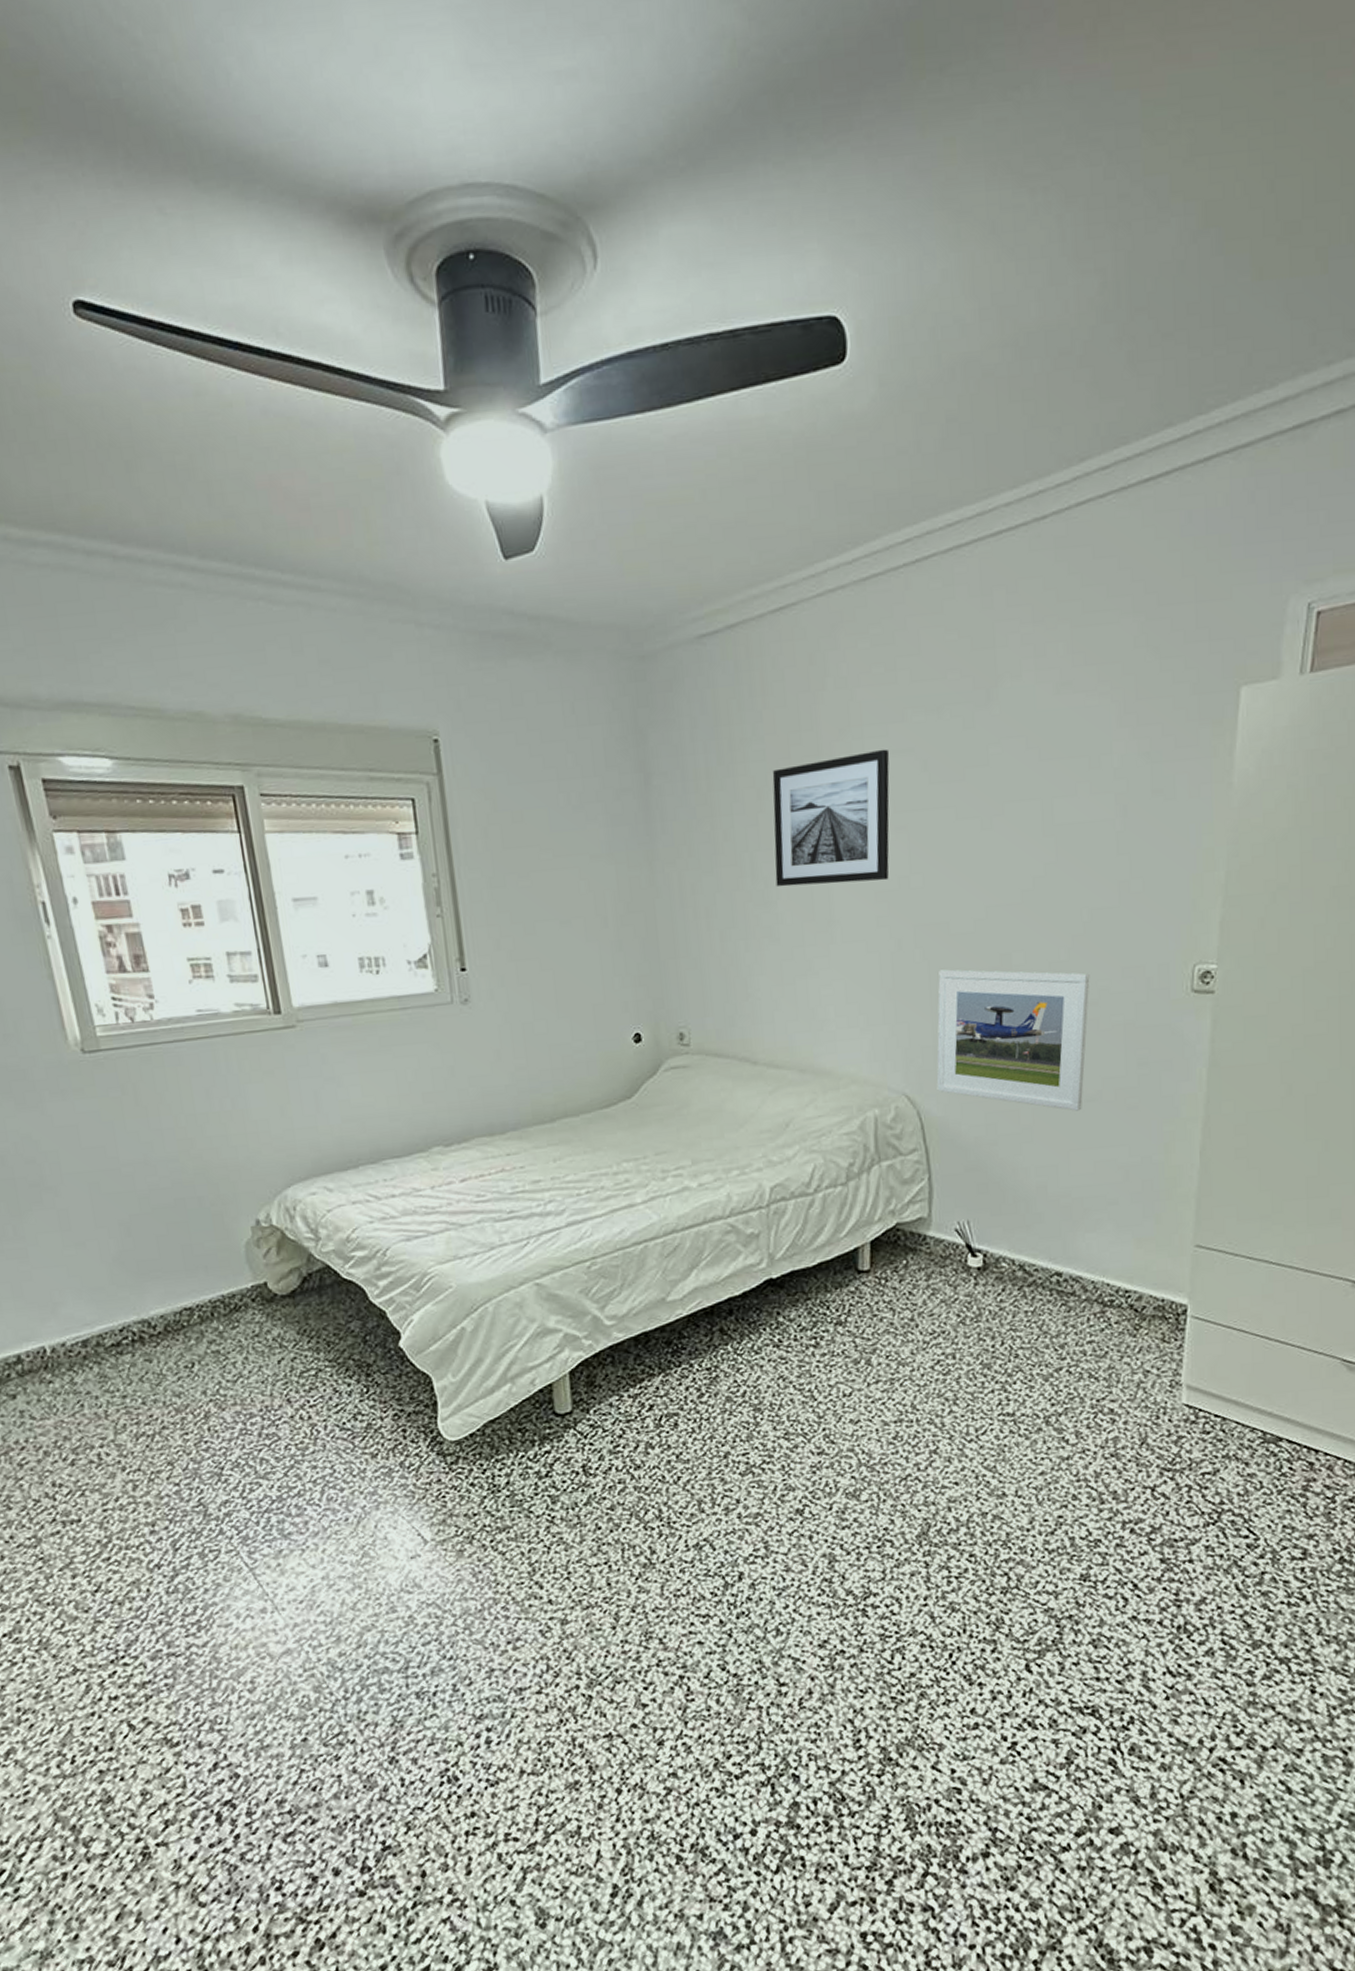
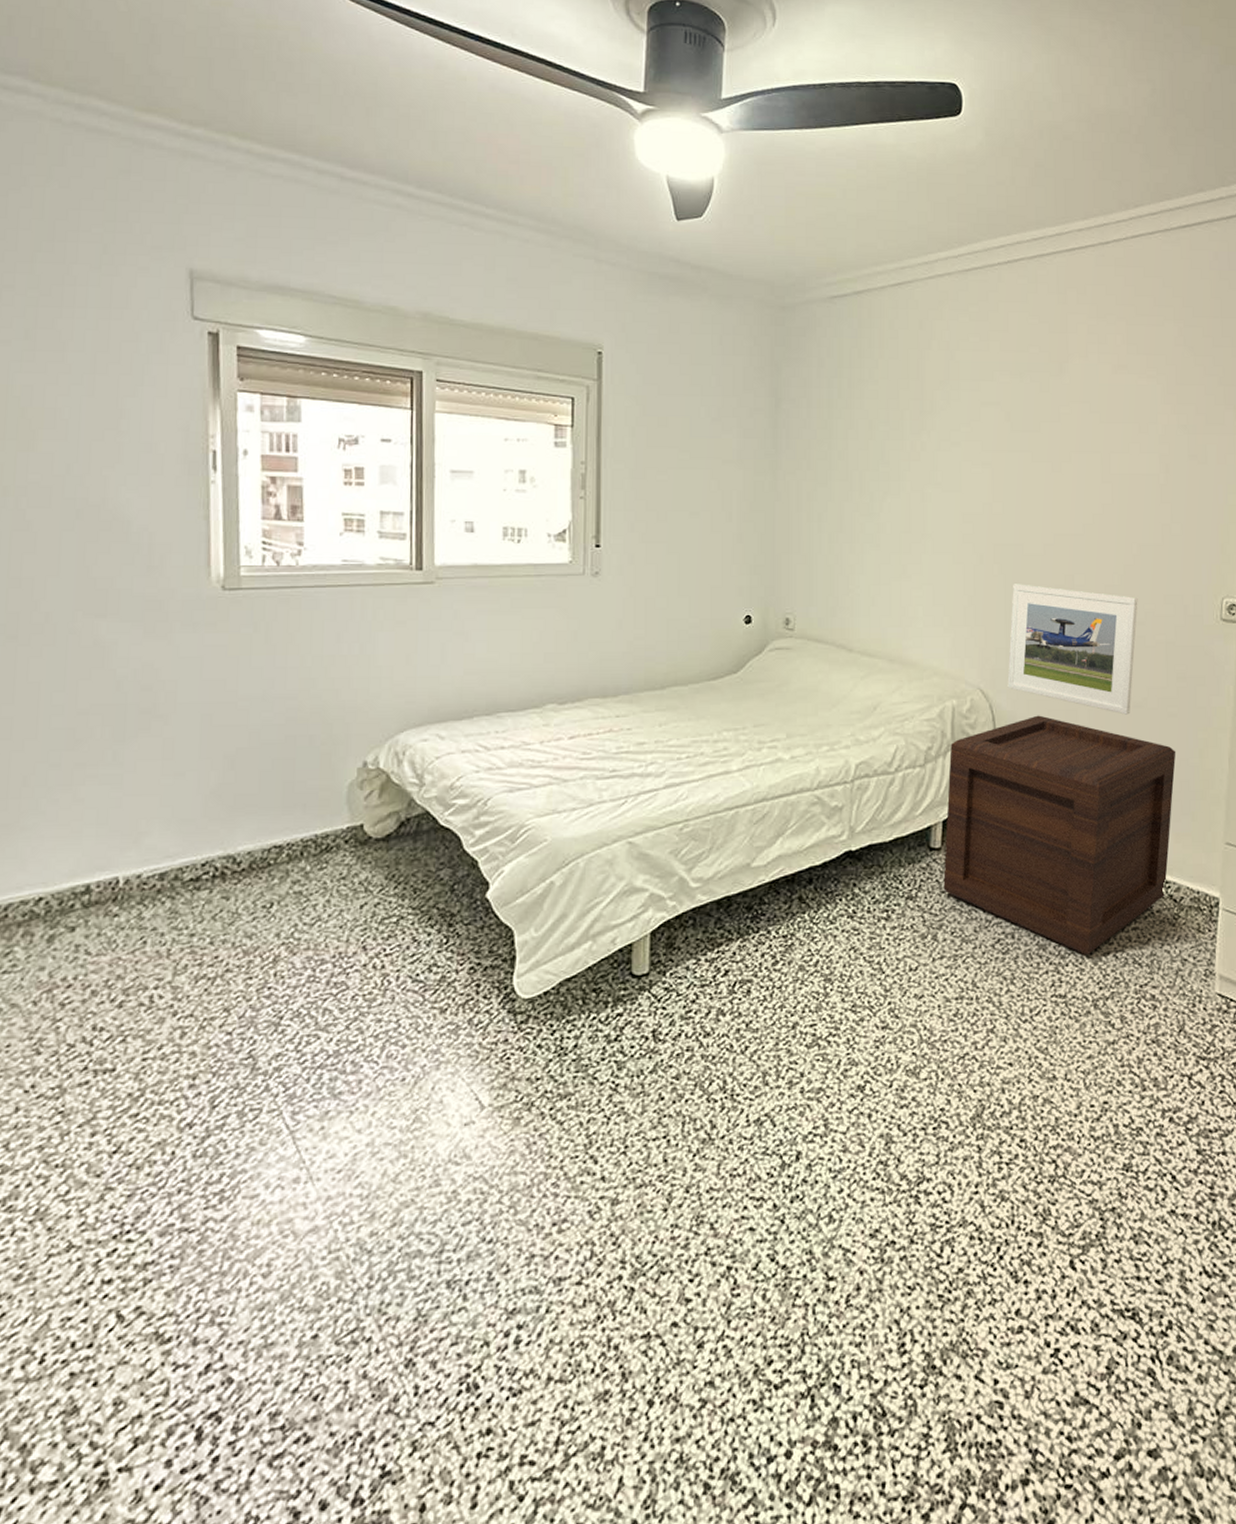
wall art: present [772,749,890,887] -> none [880,400,980,505]
wooden crate: none [874,1119,1137,1373] -> present [943,715,1176,956]

